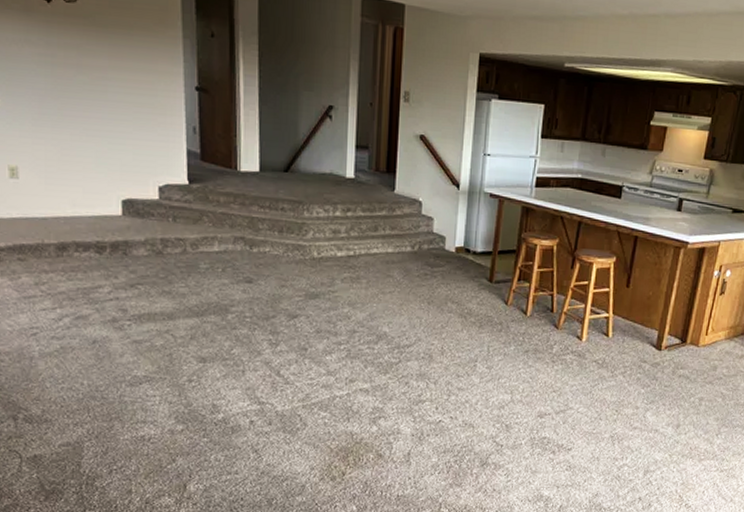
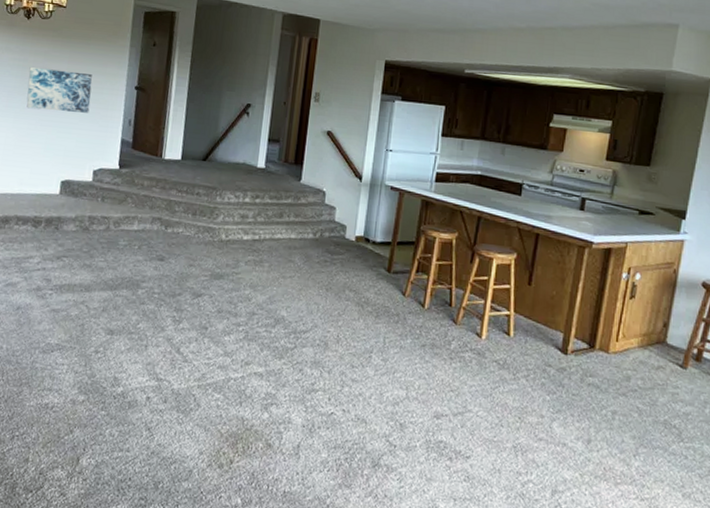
wall art: none [60,64,144,120] -> present [26,67,92,113]

